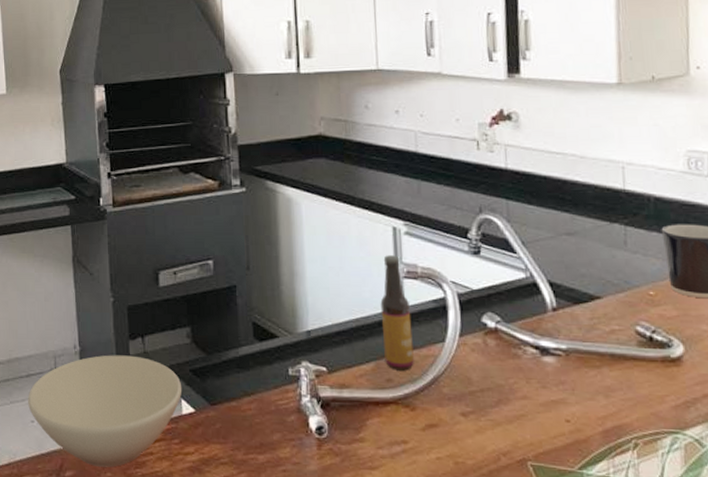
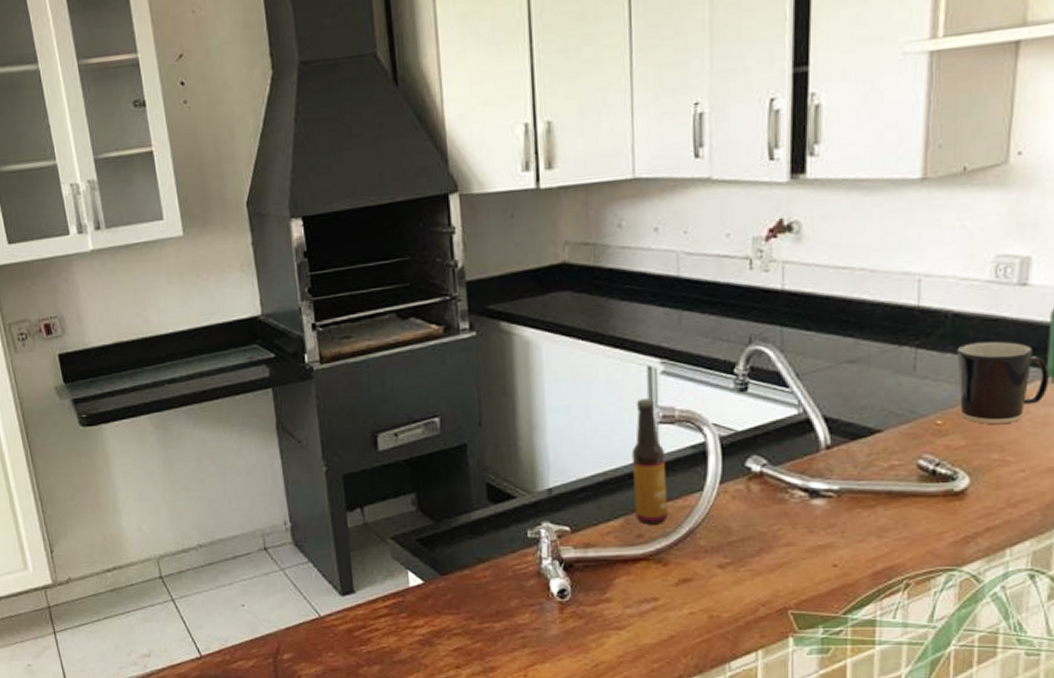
bowl: present [28,355,183,467] -> none [236,528,409,647]

